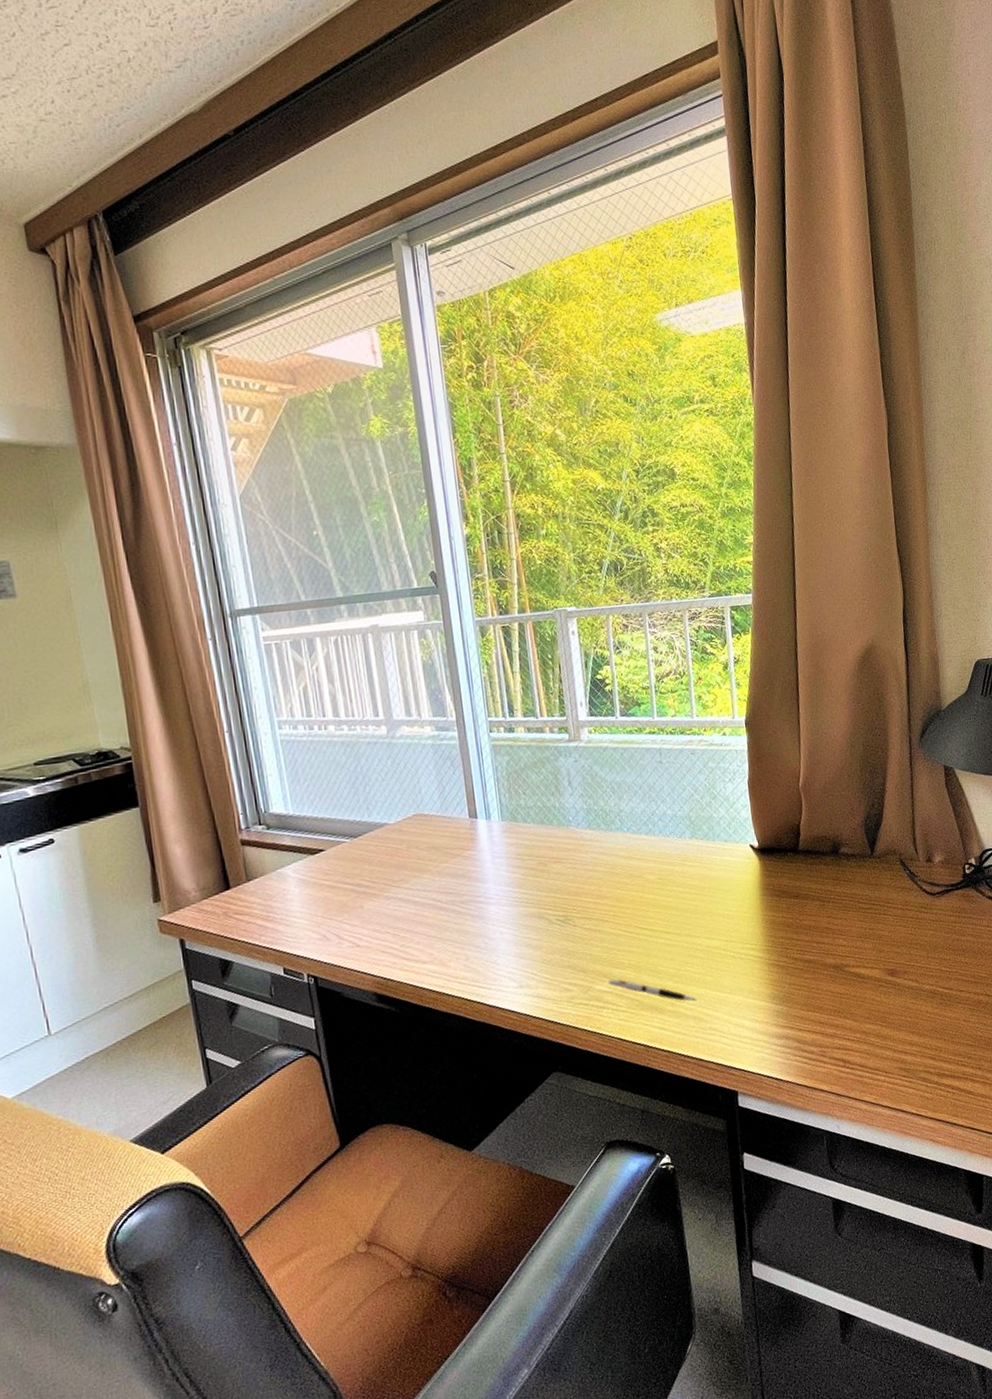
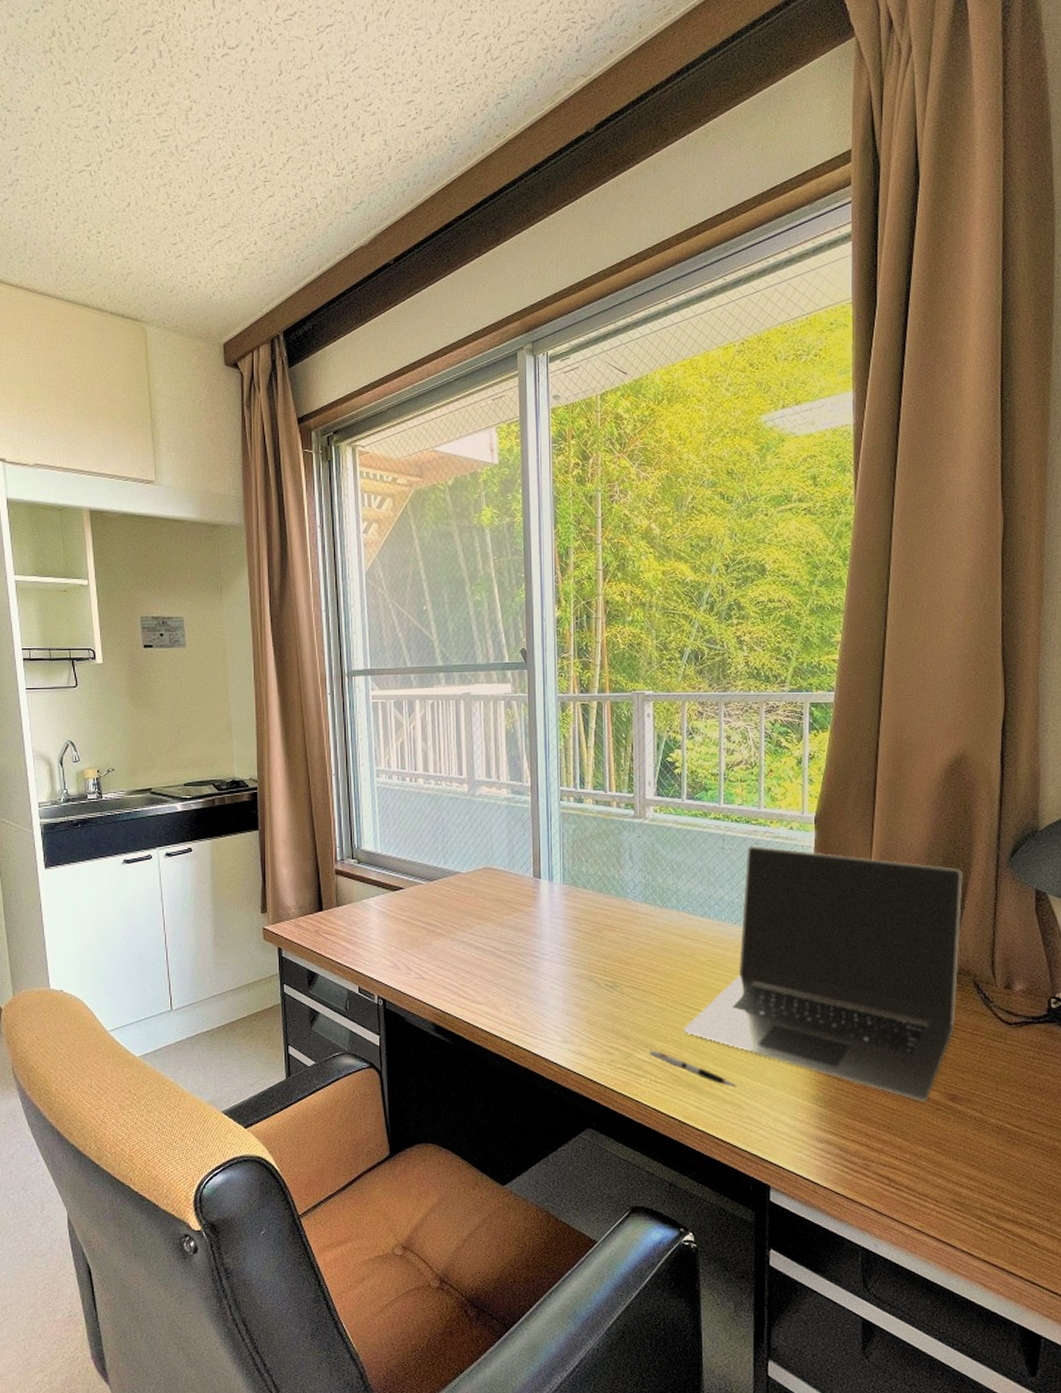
laptop: none [640,754,888,982] -> present [684,846,963,1101]

